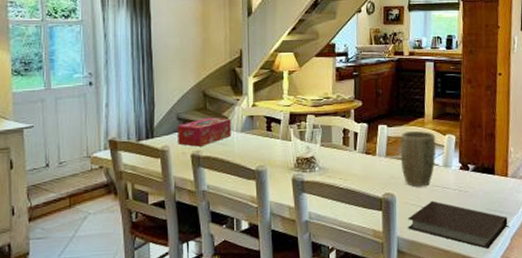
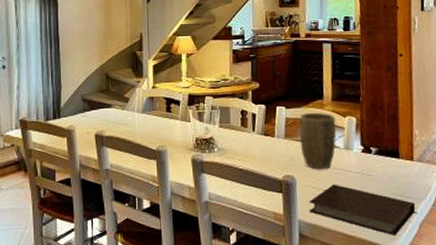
tissue box: present [178,117,231,147] -> none [82,98,133,127]

